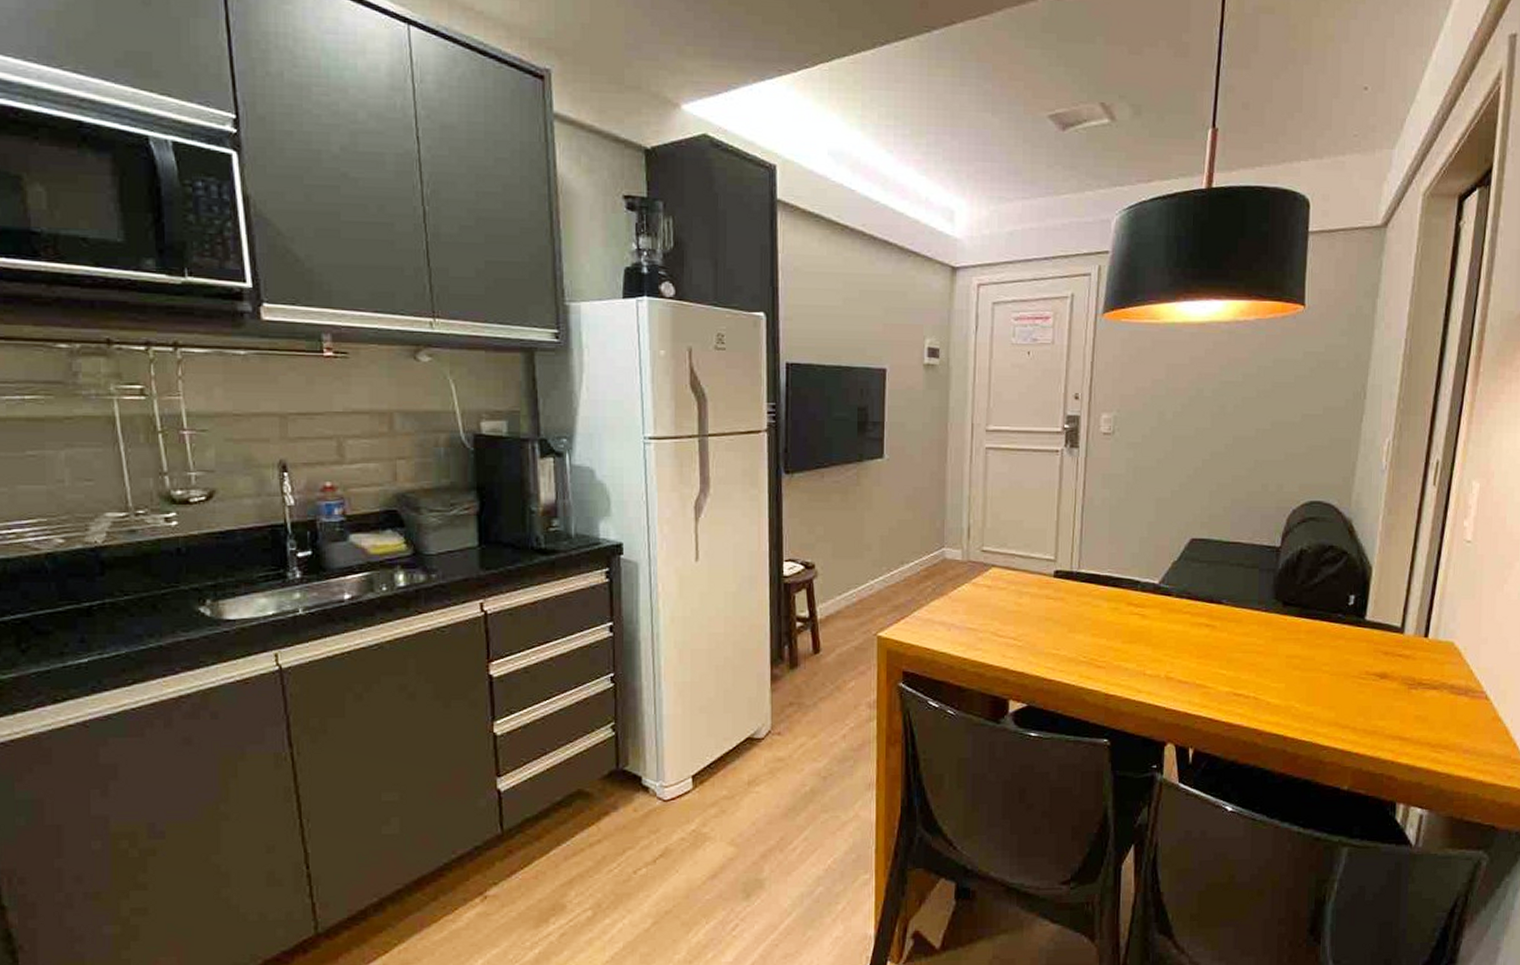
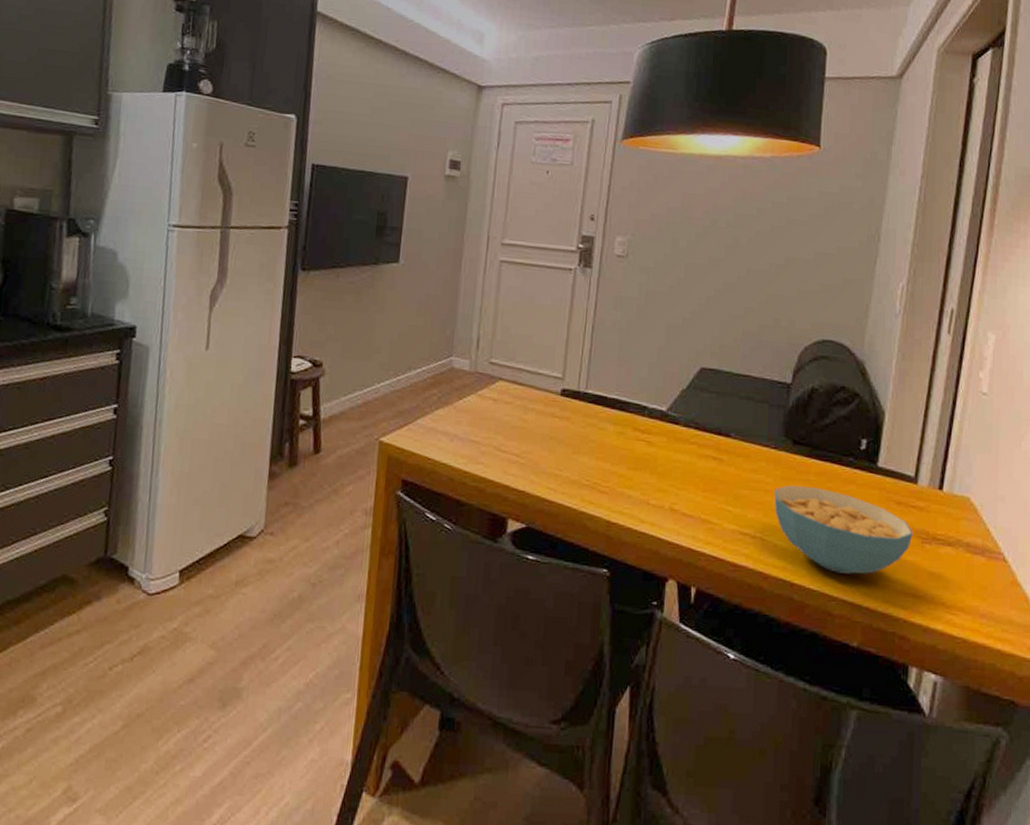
cereal bowl: none [1266,645,1400,724] -> present [774,485,913,574]

